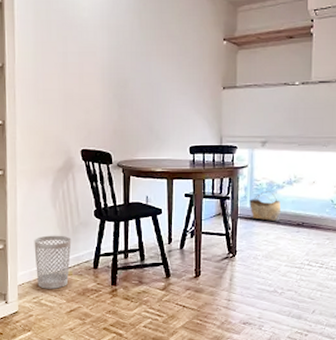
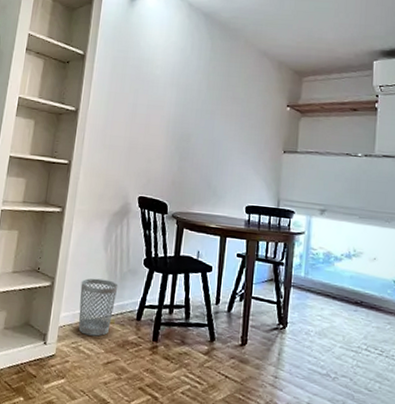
basket: present [249,191,281,222] -> none [304,262,338,297]

